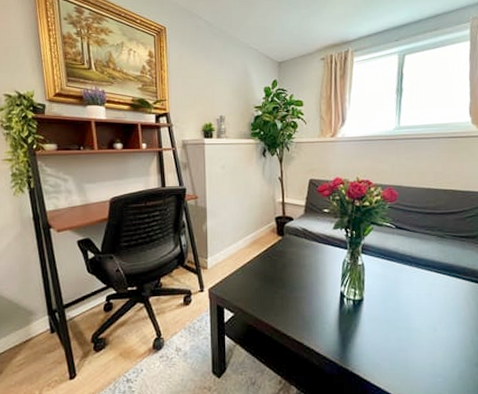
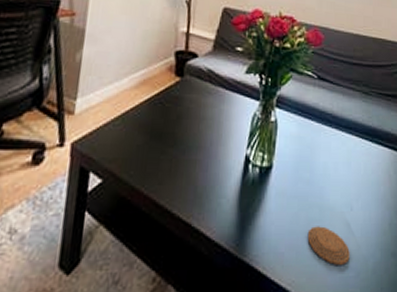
coaster: none [398,343,437,373] -> present [307,226,350,265]

